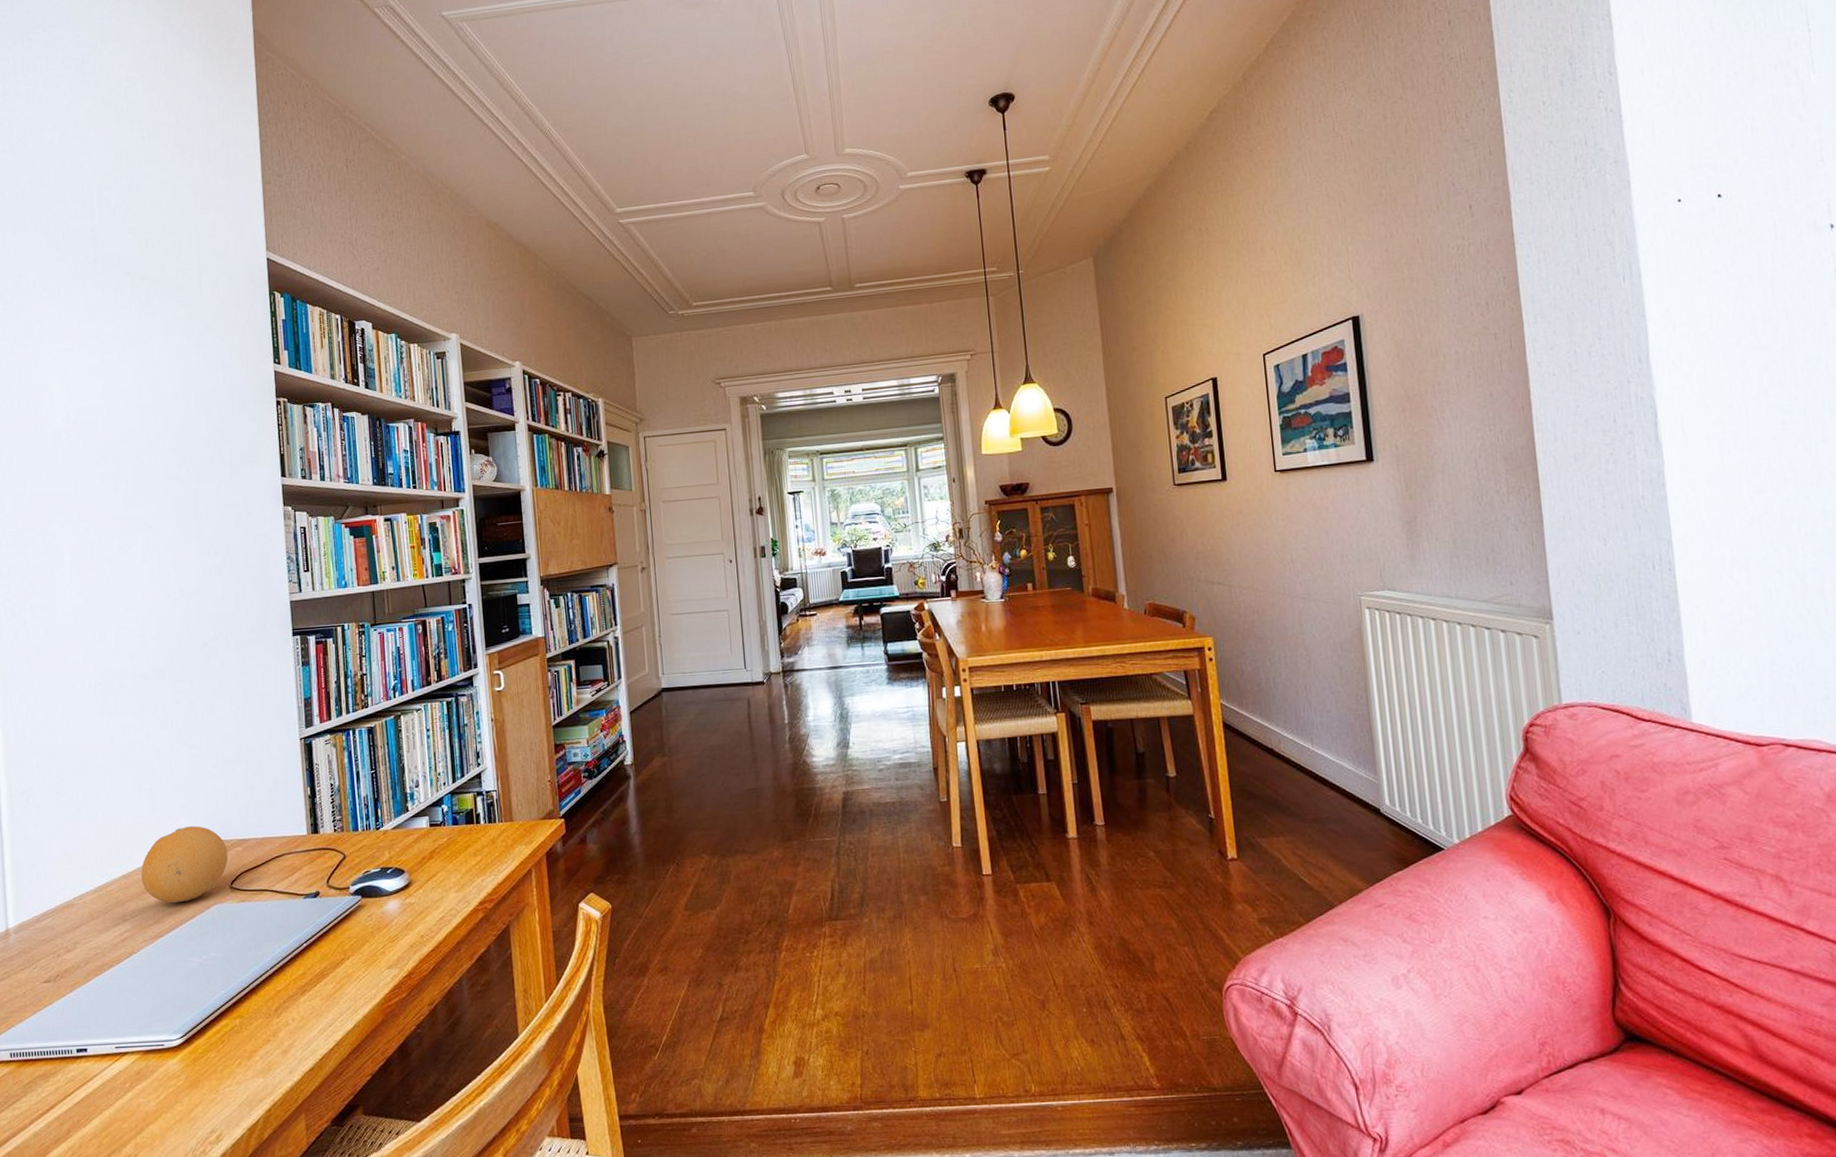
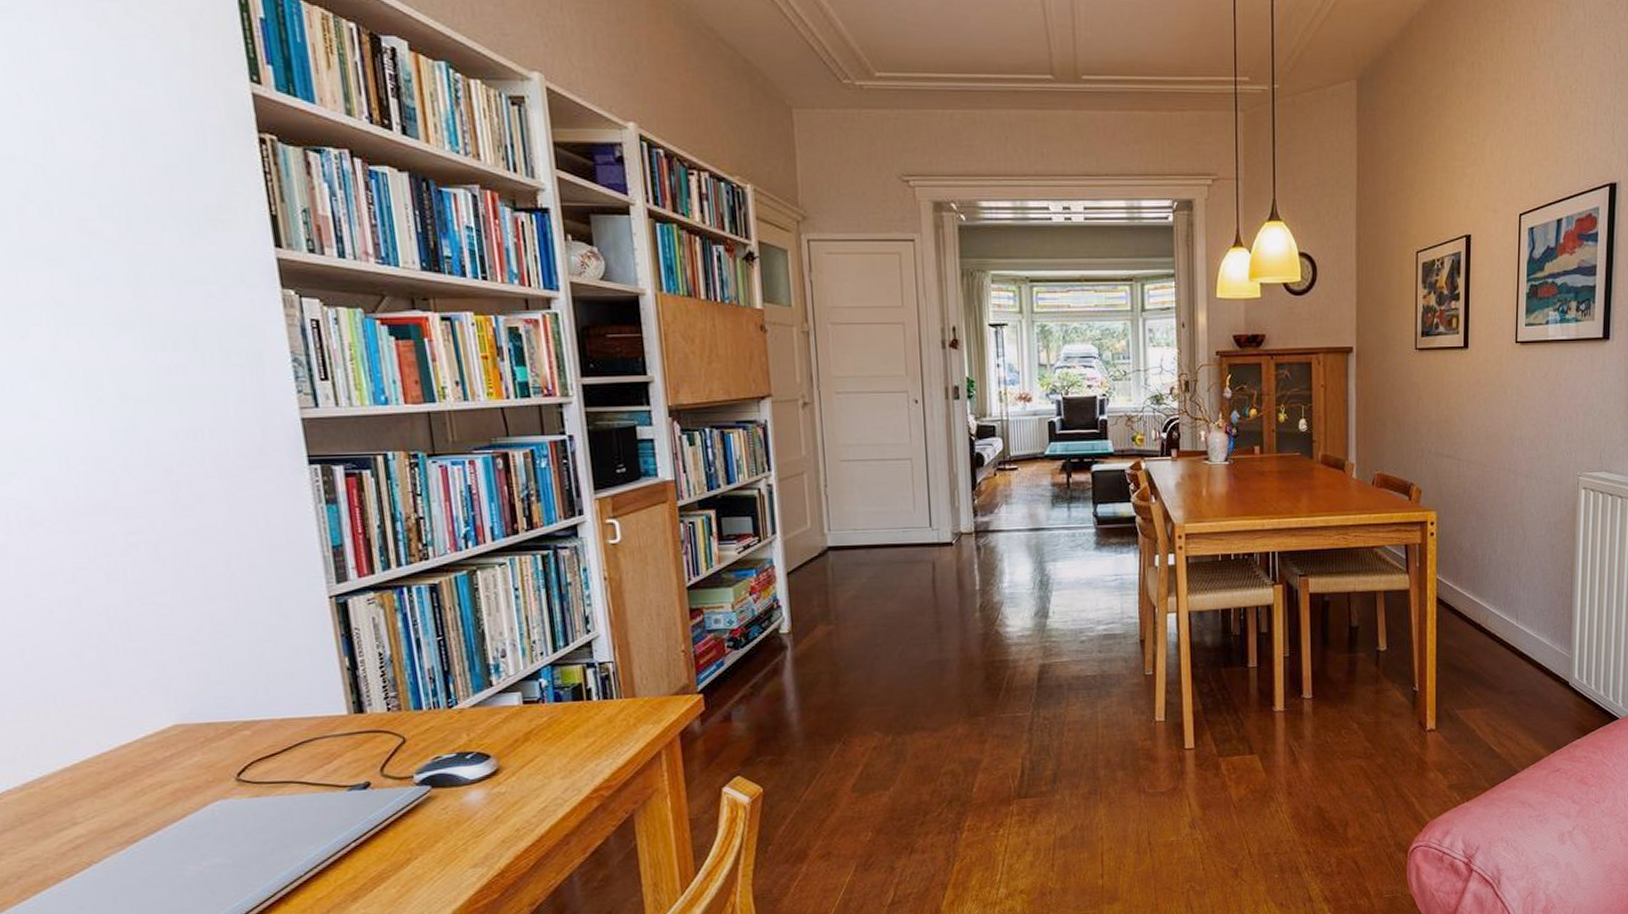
fruit: present [141,826,228,904] -> none [94,705,231,801]

